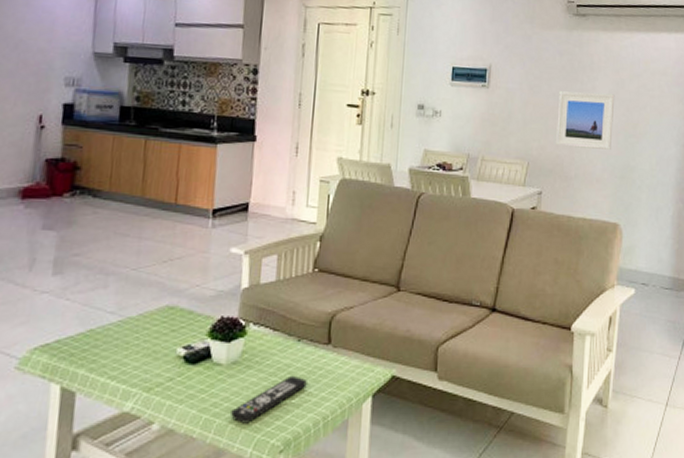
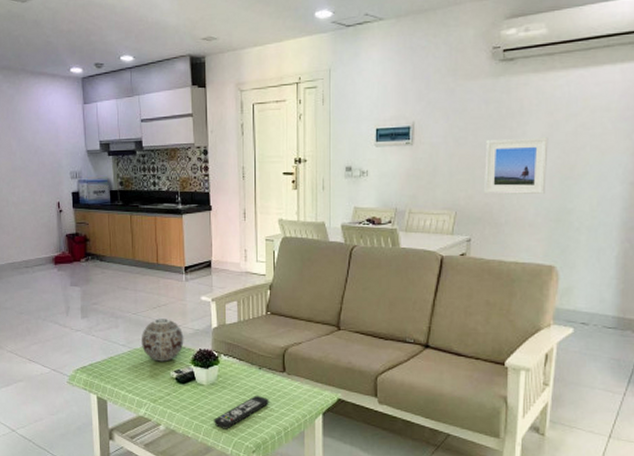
decorative sphere: none [138,276,202,334] -> present [141,319,184,362]

